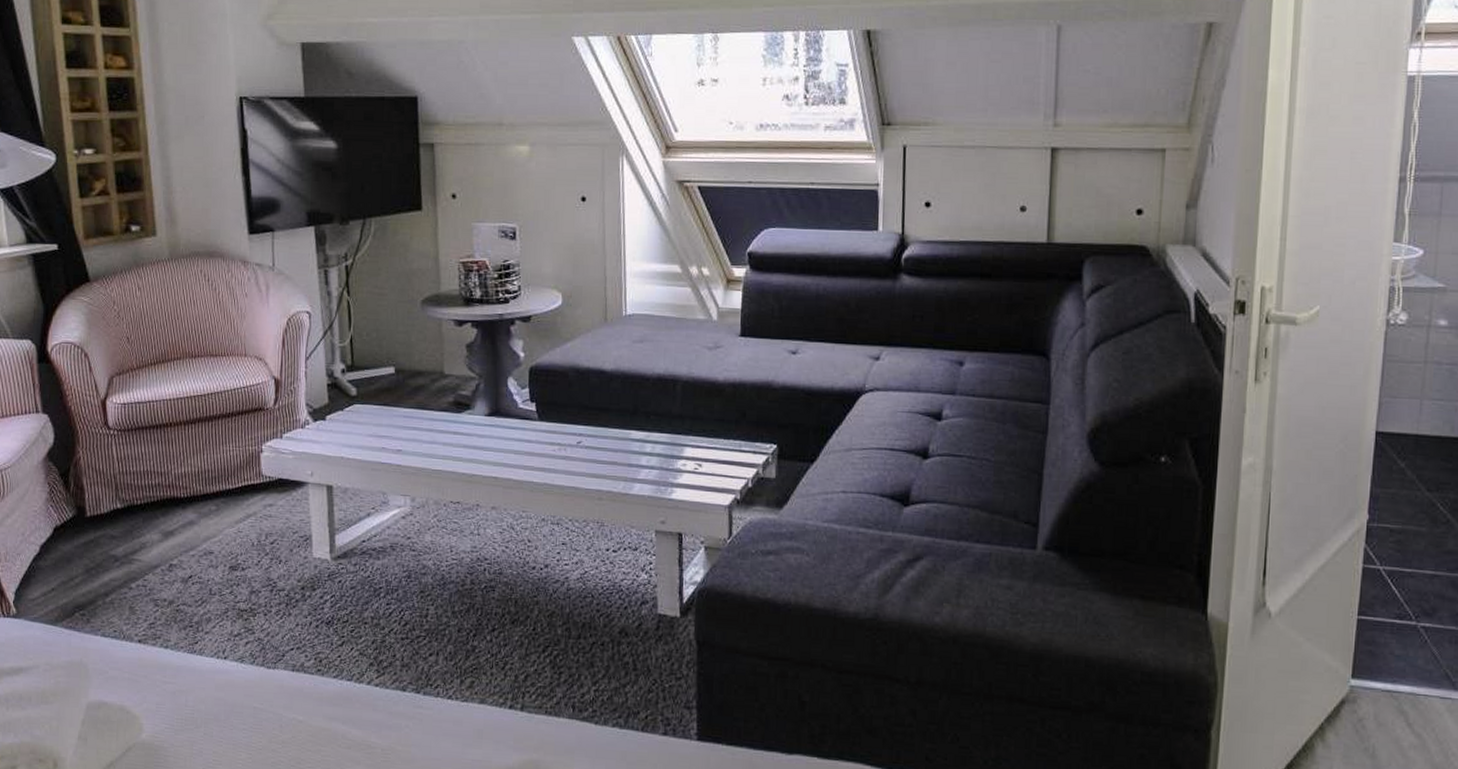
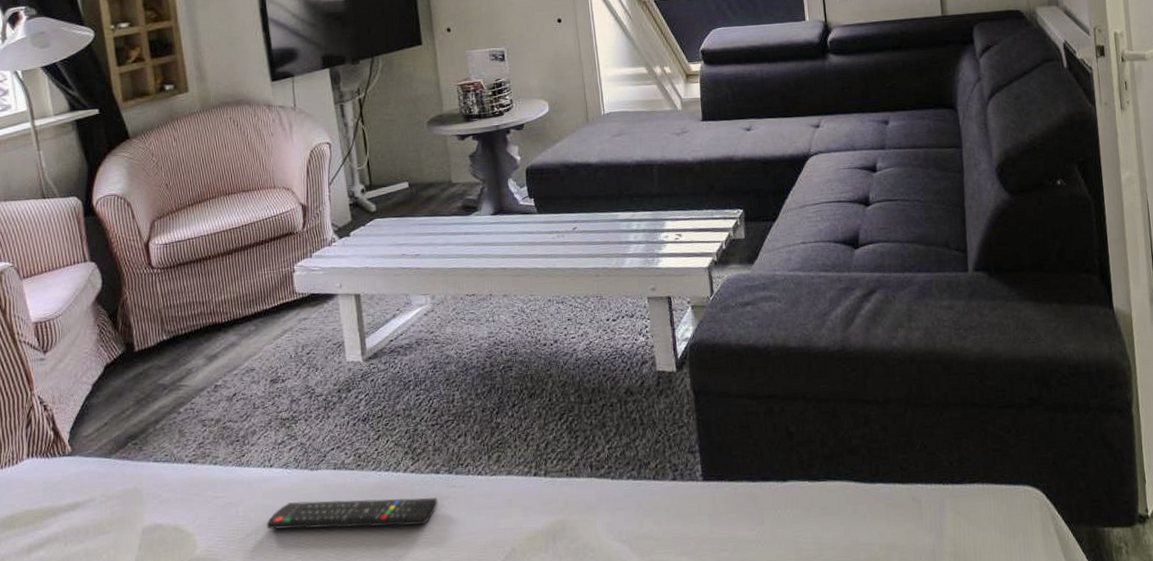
remote control: none [217,699,402,743] -> present [267,498,438,530]

